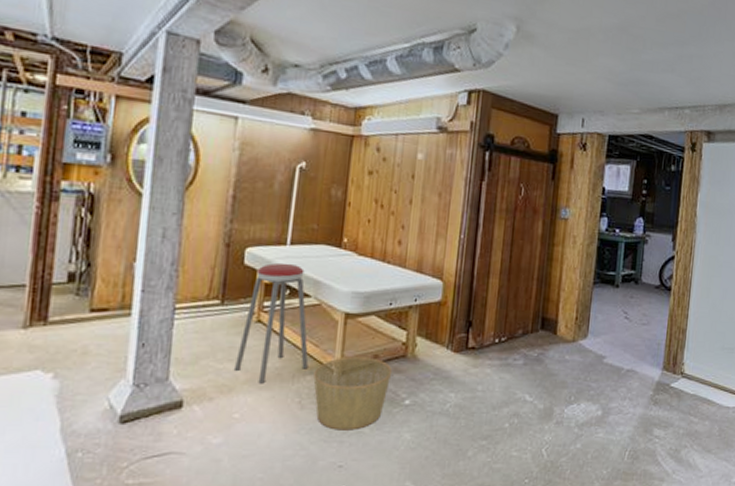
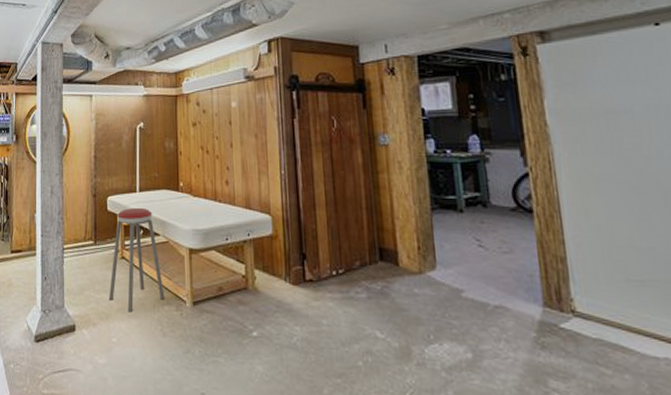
basket: present [313,356,393,431] -> none [170,289,237,359]

